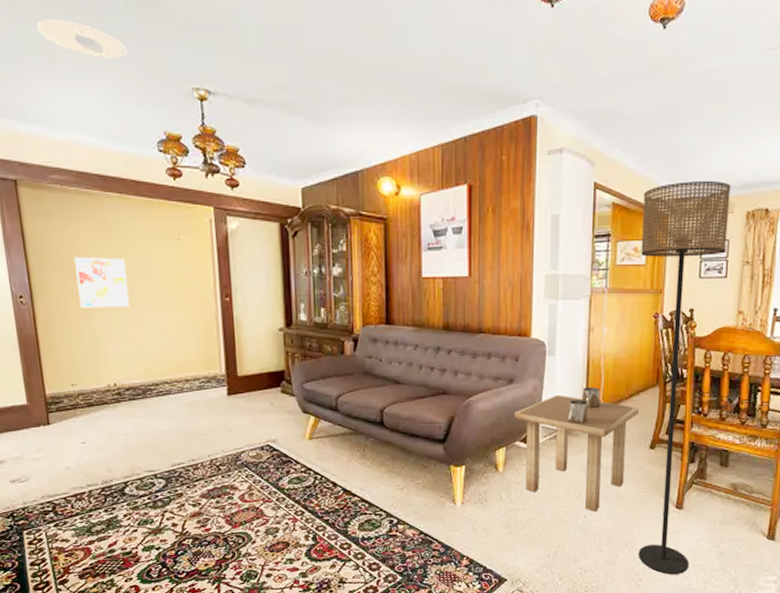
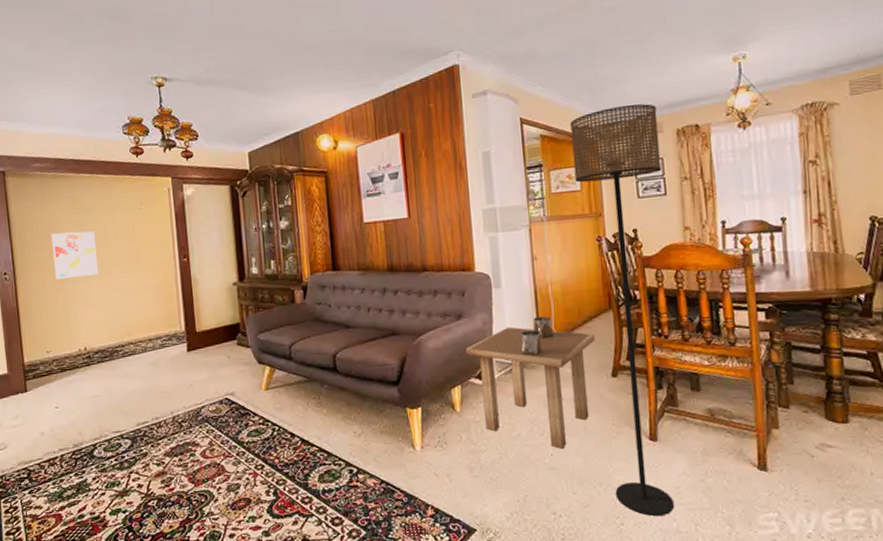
recessed light: present [37,19,128,59] -> none [24,35,98,63]

